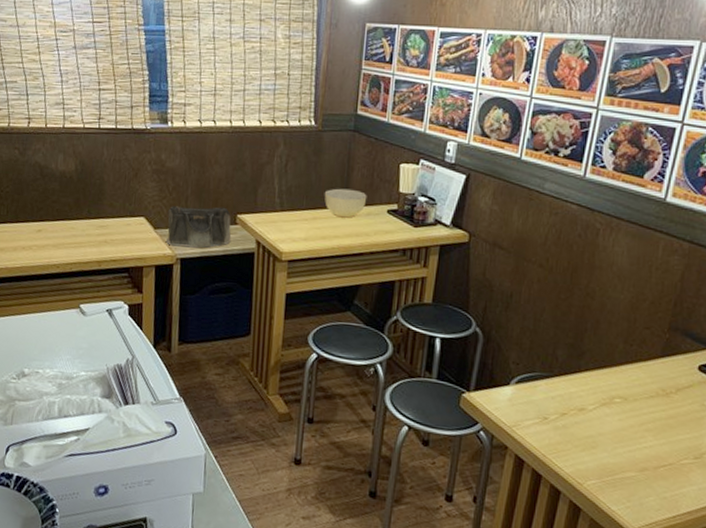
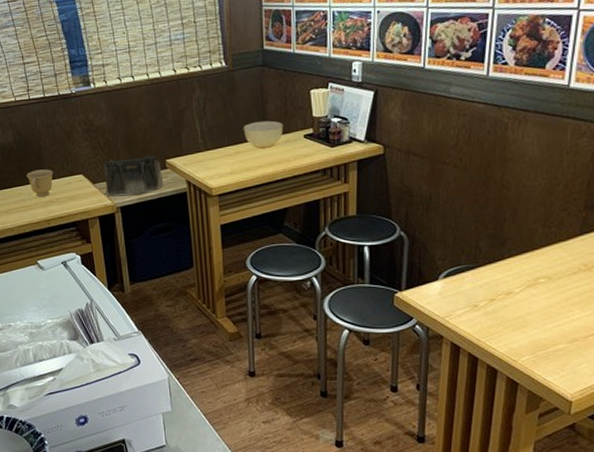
teacup: none [83,205,113,236] -> present [26,169,53,197]

